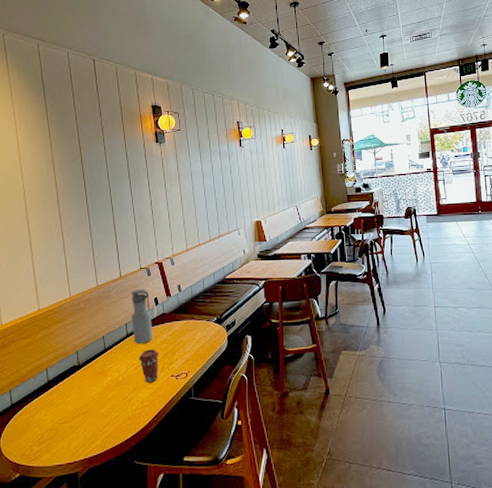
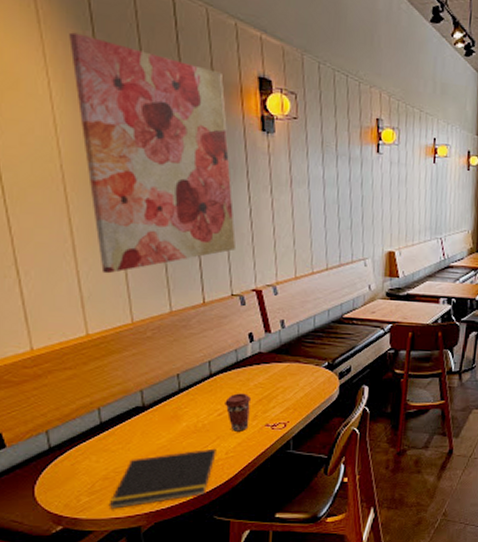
wall art: none [30,96,142,261] -> present [69,32,237,274]
notepad: none [53,399,134,457] -> present [108,448,216,509]
water bottle: present [131,288,153,345] -> none [217,320,245,387]

